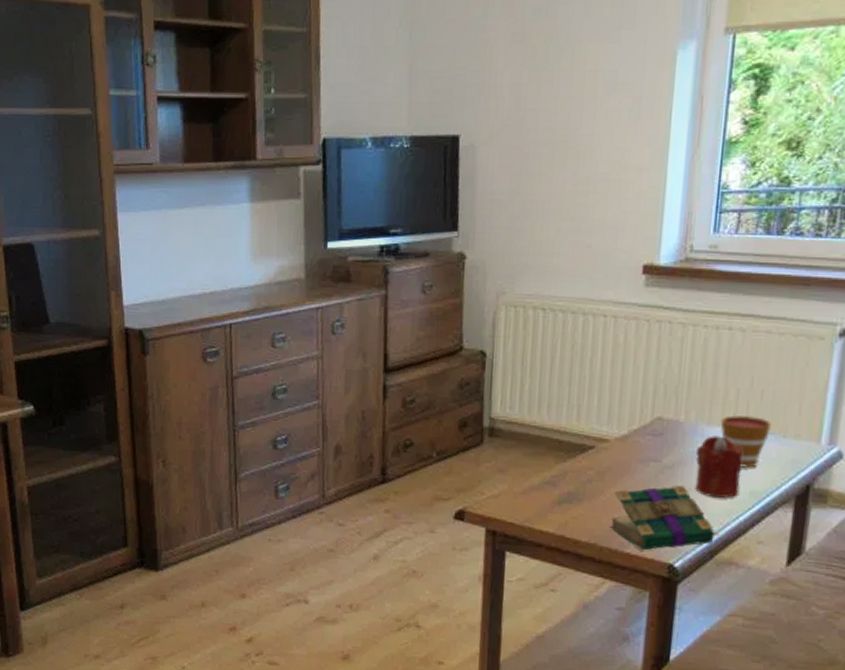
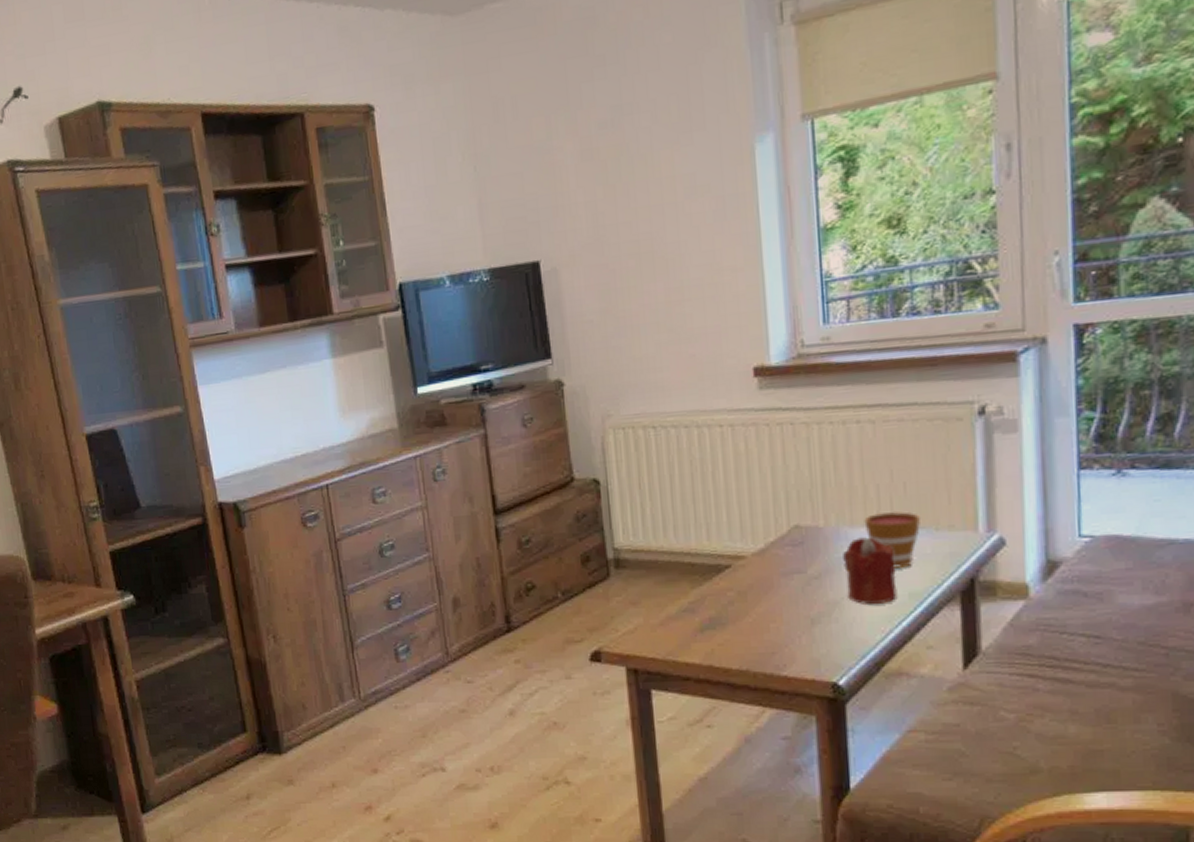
book: present [609,484,719,551] -> none [760,594,883,672]

